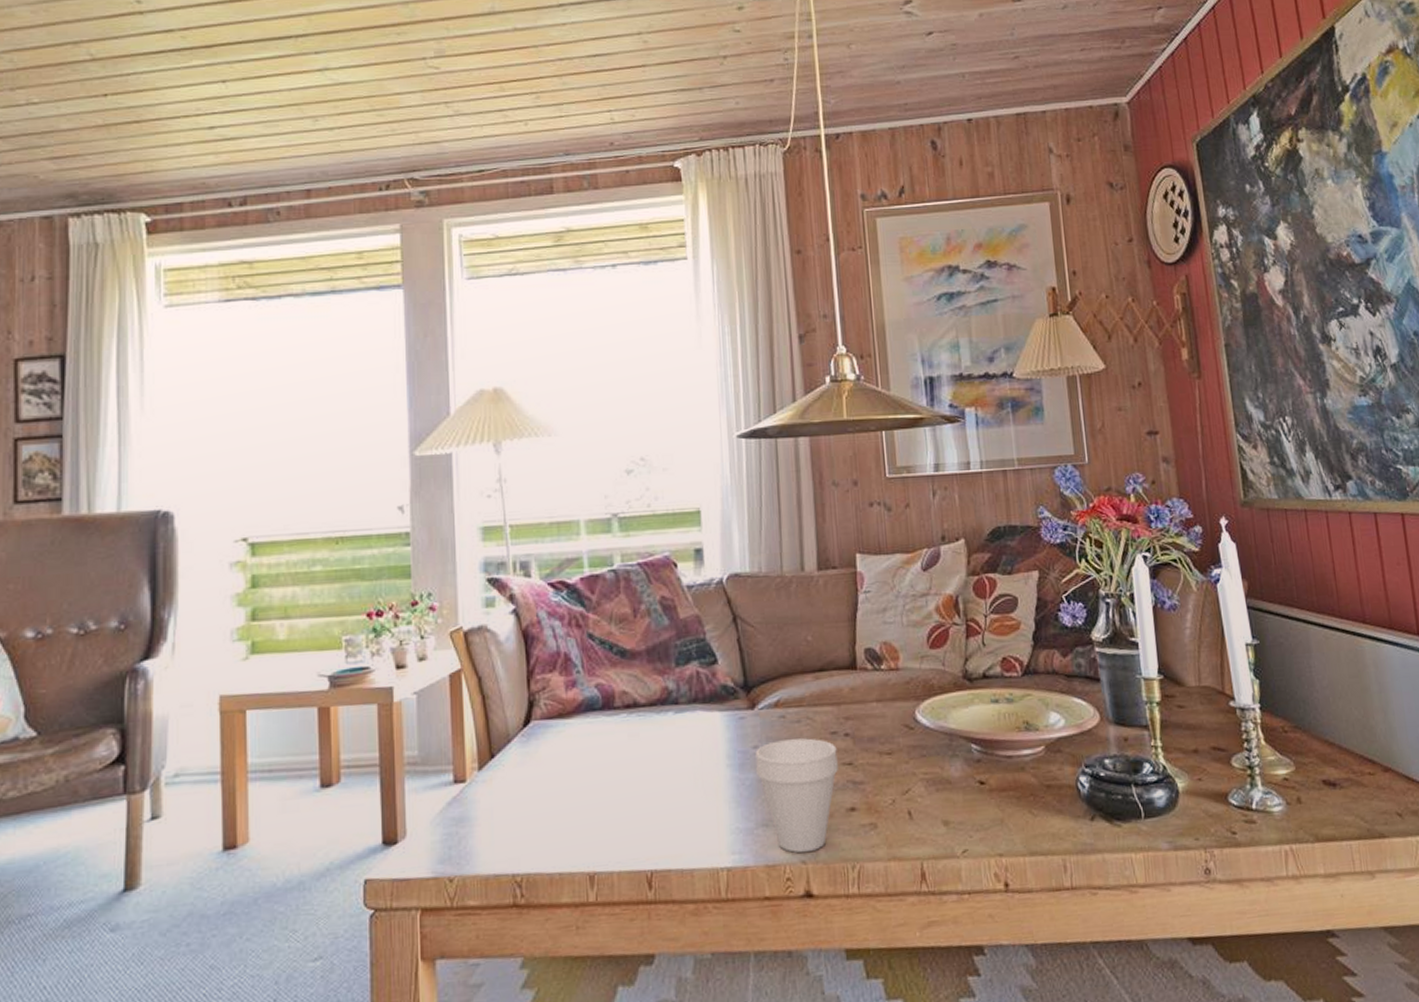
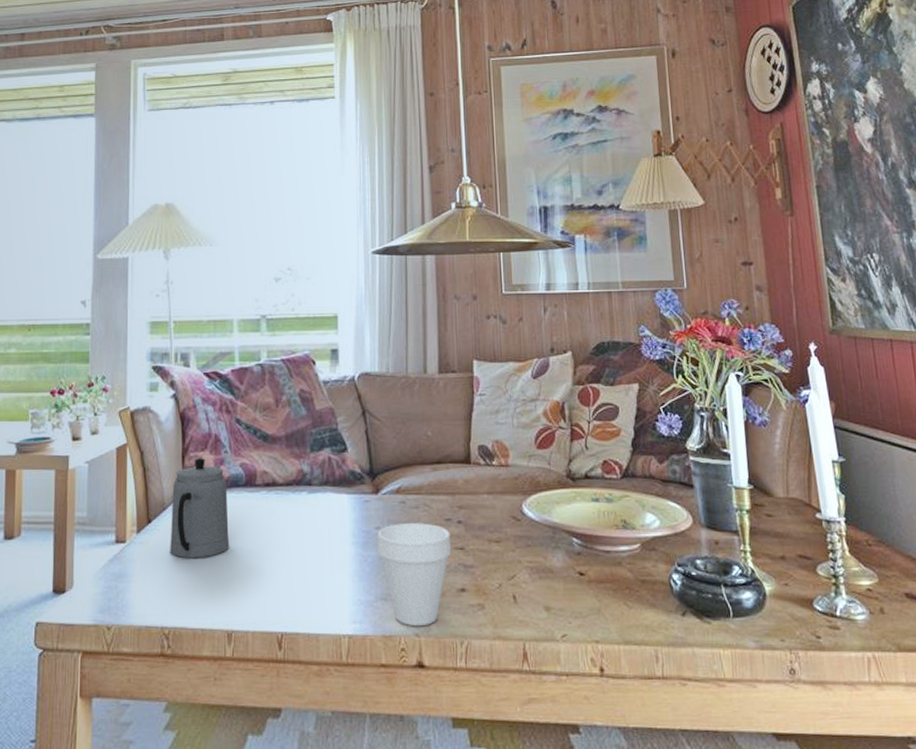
teapot: none [517,680,588,795] -> present [170,458,230,559]

